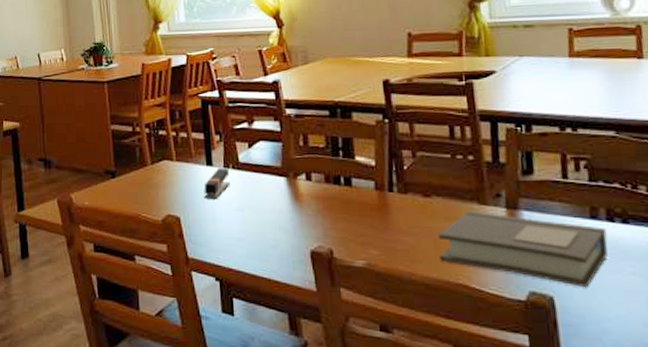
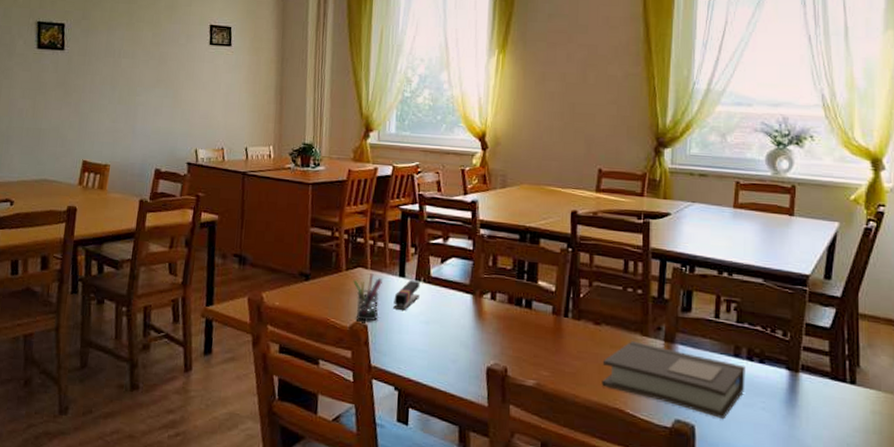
pen holder: none [160,164,190,213] -> present [353,272,382,321]

